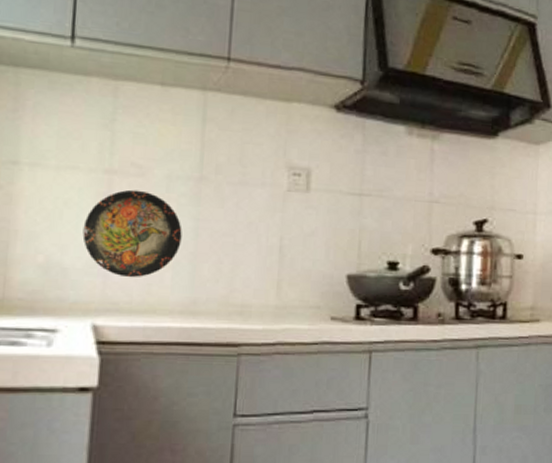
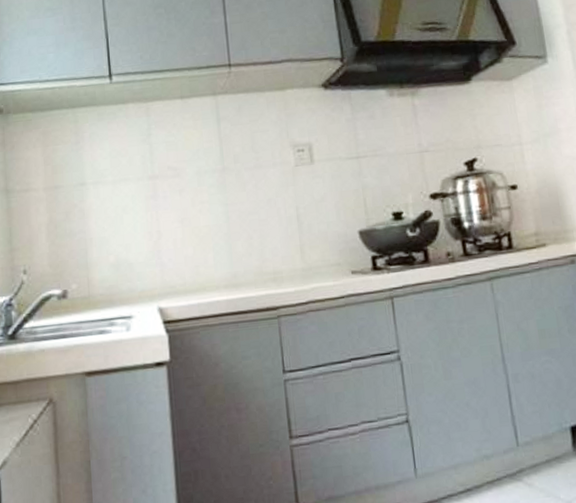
decorative plate: present [82,189,182,278] -> none [139,188,217,264]

